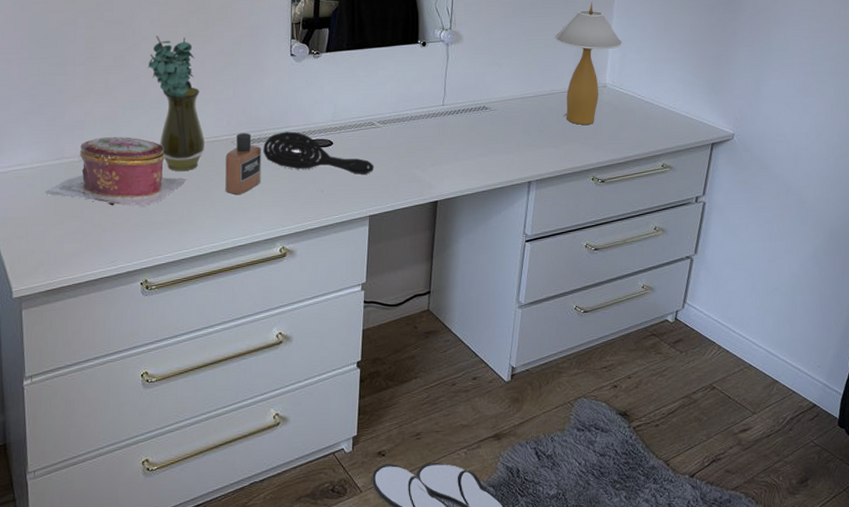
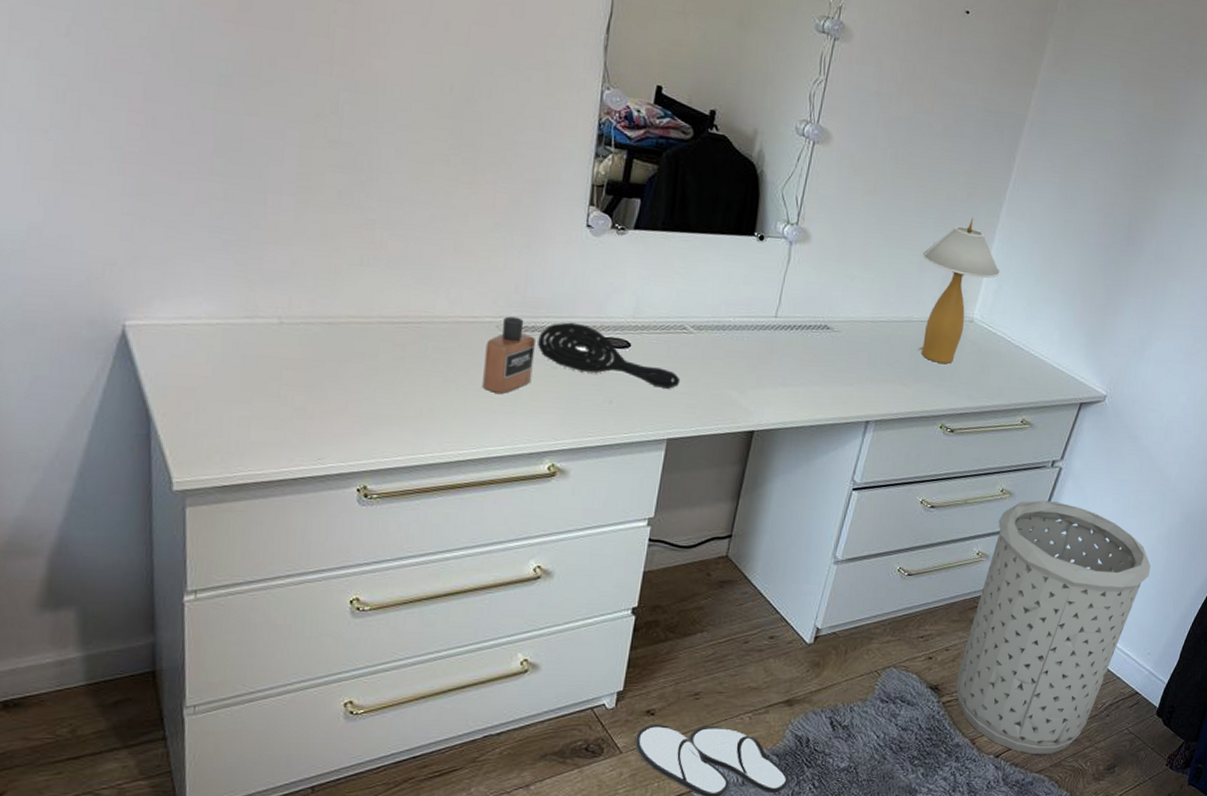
jewelry box: present [44,137,187,206] -> none [225,296,431,394]
vase: present [148,36,205,171] -> none [387,172,460,355]
laundry basket: none [642,233,805,473] -> present [956,500,1151,755]

